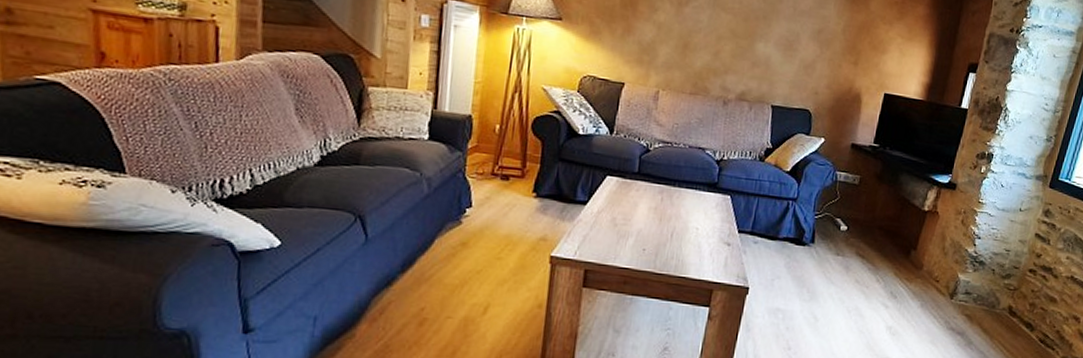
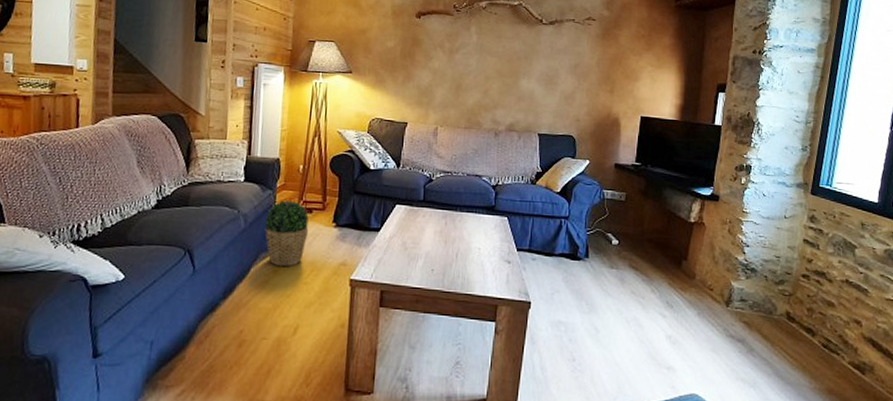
potted plant: none [452,164,505,240] -> present [265,200,309,267]

